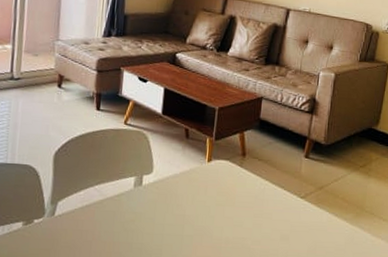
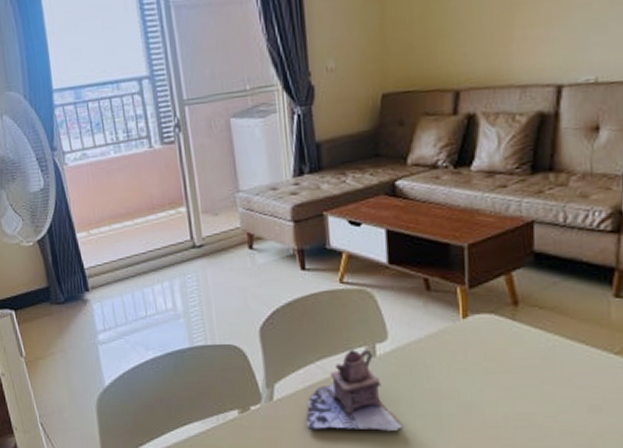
teapot: none [78,178,153,247] -> present [306,349,403,431]

